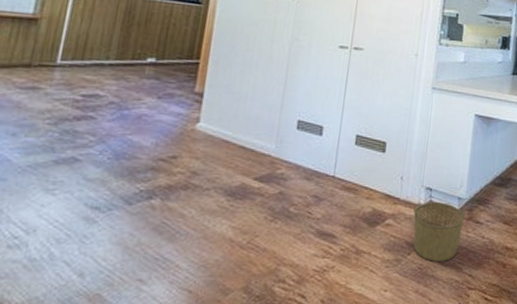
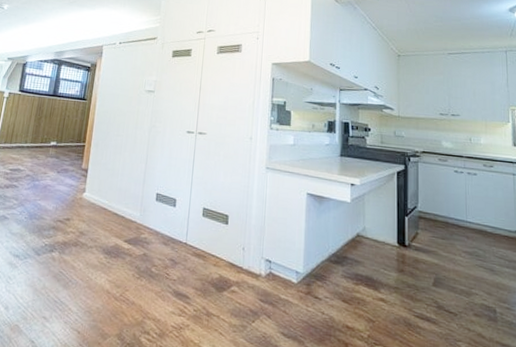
basket: present [413,202,466,263] -> none [255,273,304,334]

